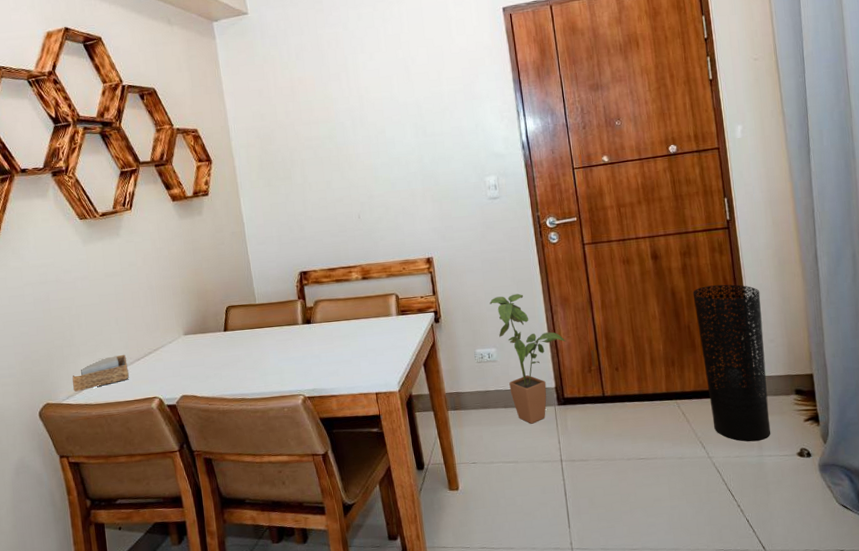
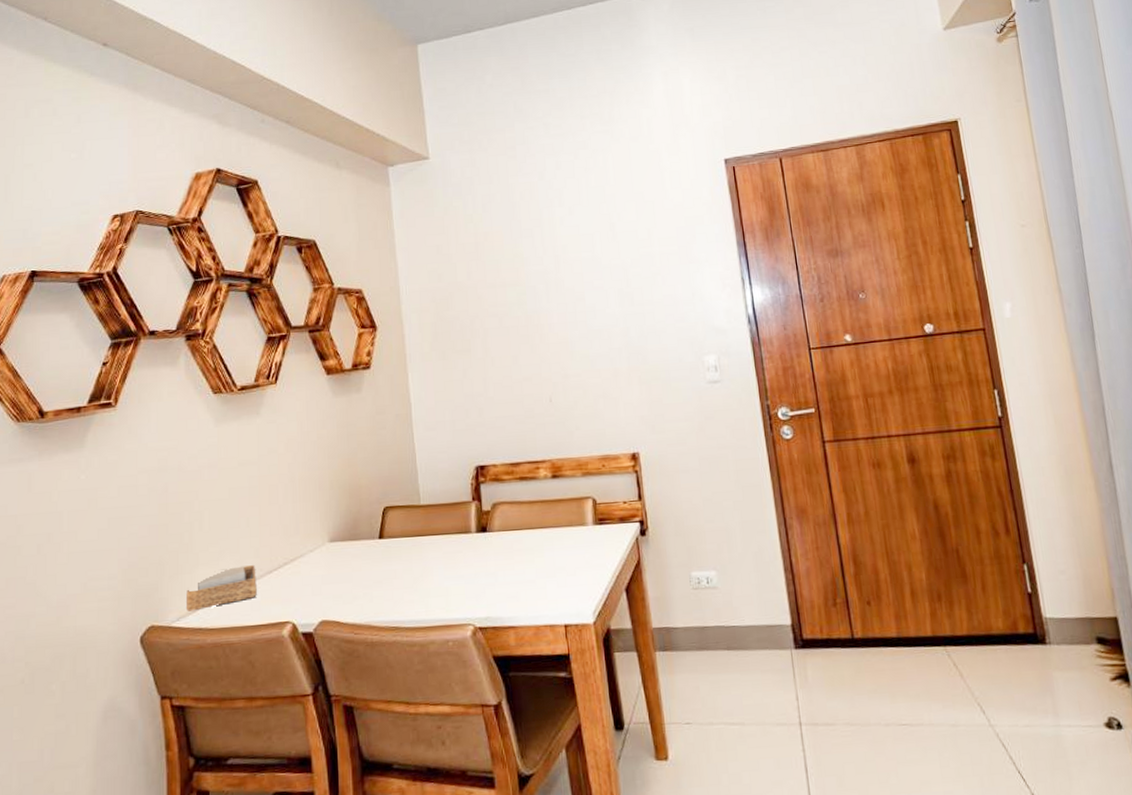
house plant: present [489,293,566,424] -> none [708,501,804,673]
umbrella stand: present [692,284,771,442] -> none [960,497,1069,706]

